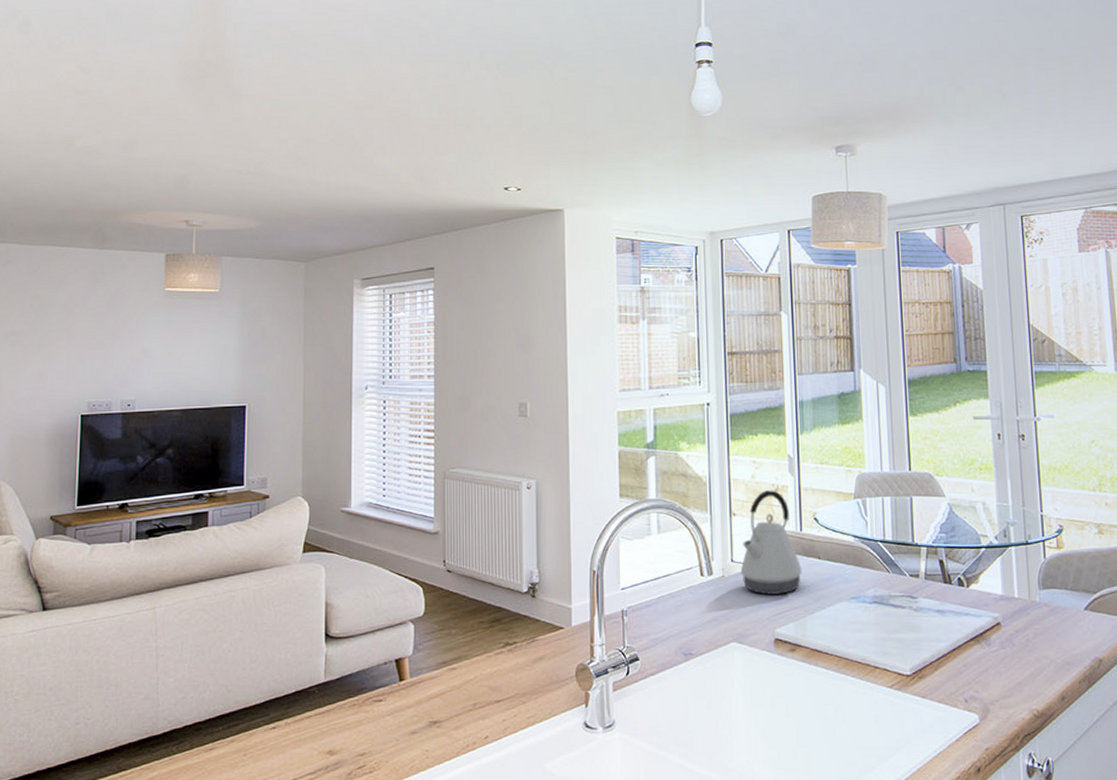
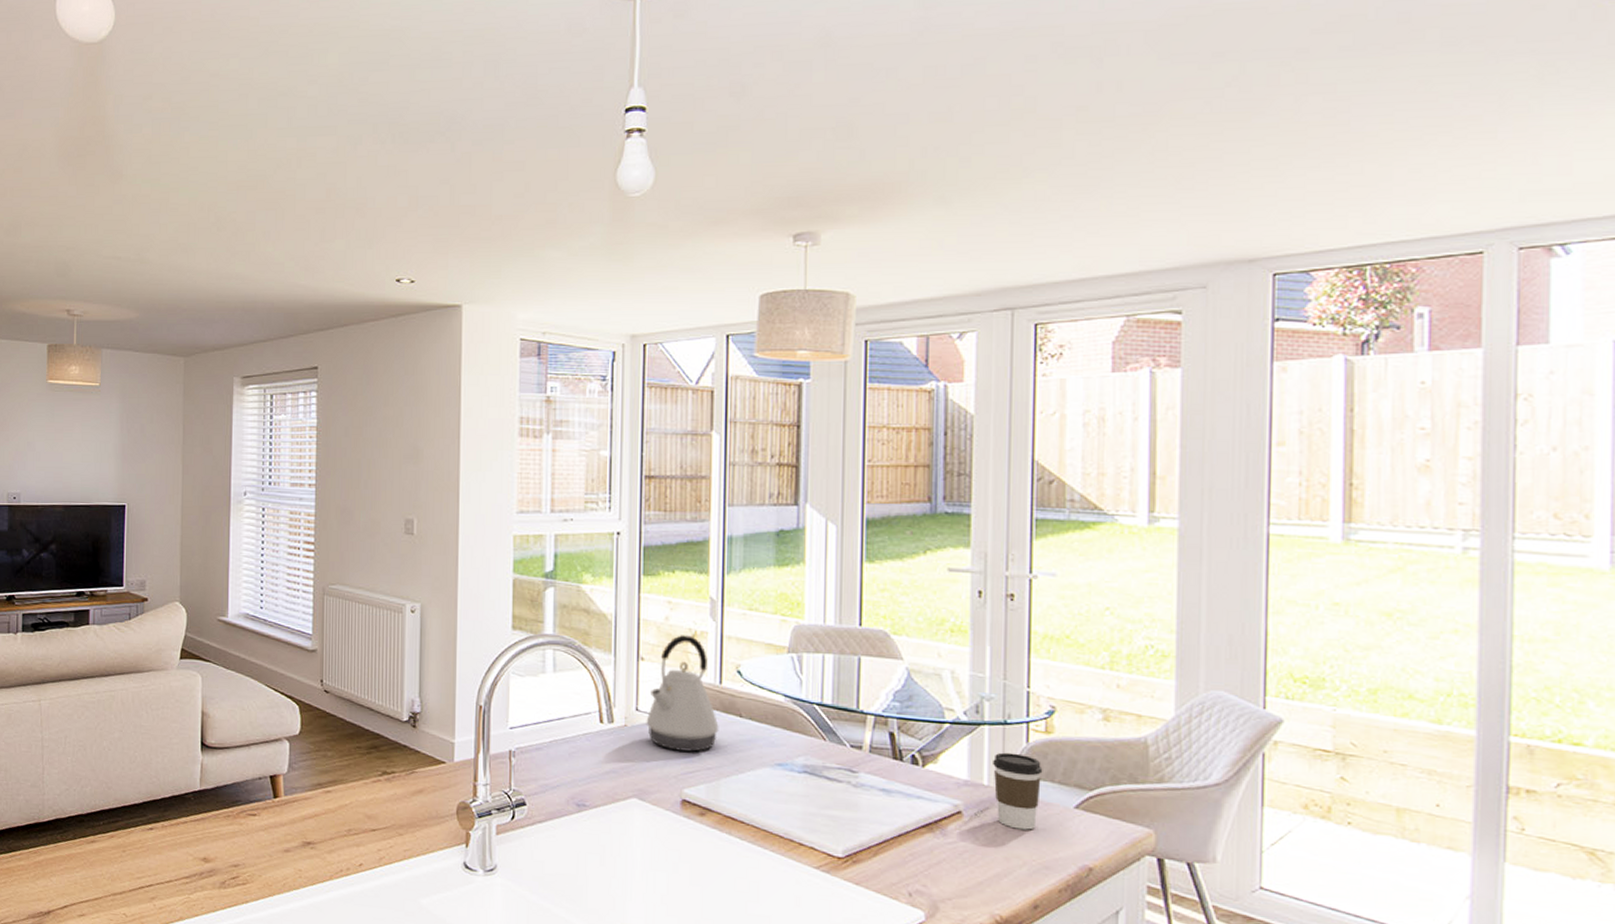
coffee cup: none [1020,568,1058,633] -> present [993,752,1043,830]

